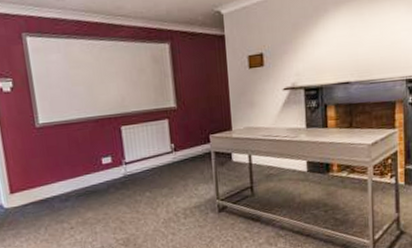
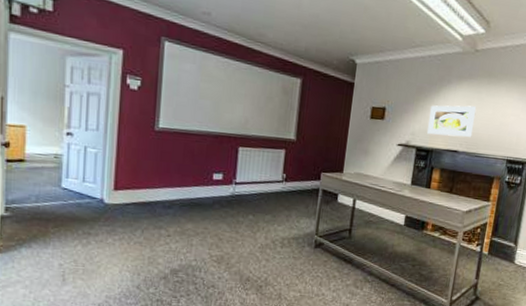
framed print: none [311,30,363,72] -> present [427,105,477,138]

